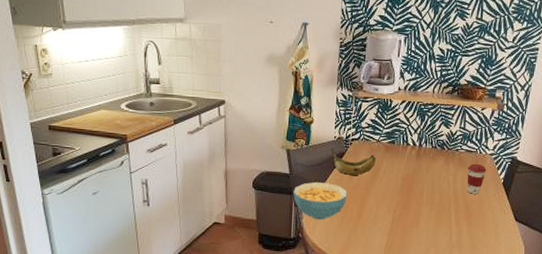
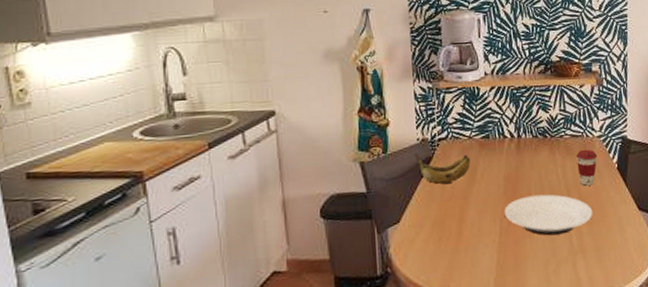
cereal bowl: present [293,181,347,220] -> none [374,197,442,247]
plate: none [398,195,474,230] -> present [504,194,593,236]

